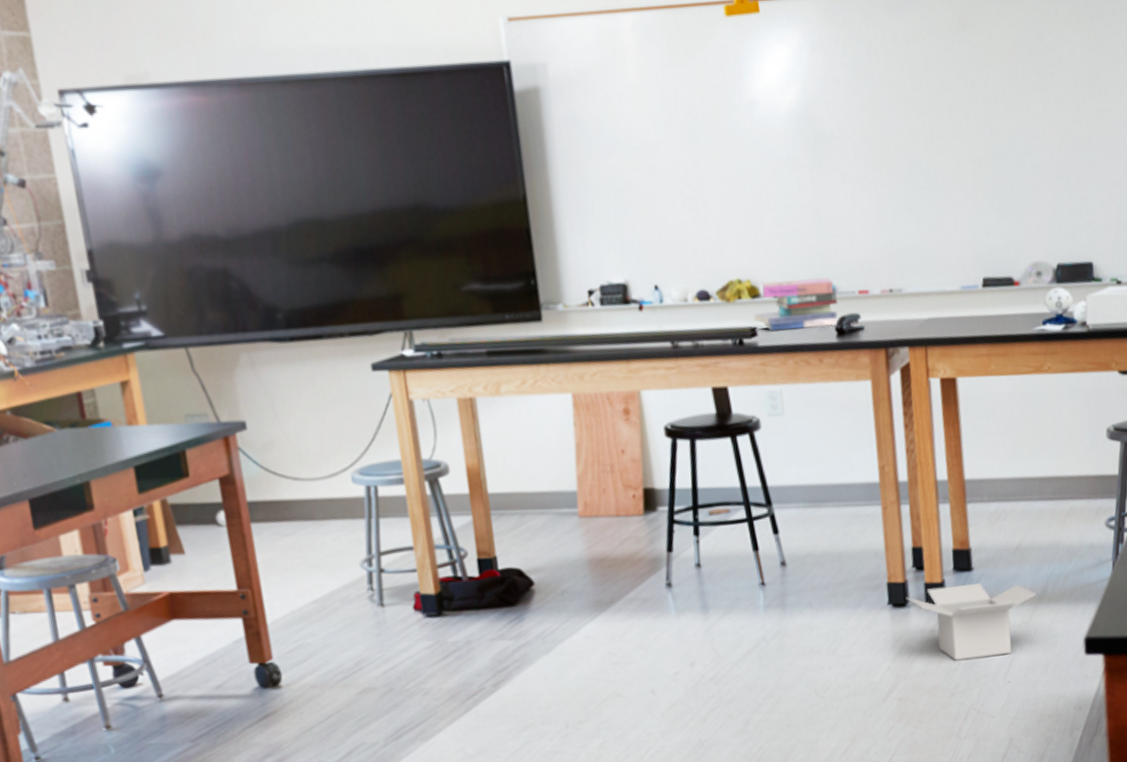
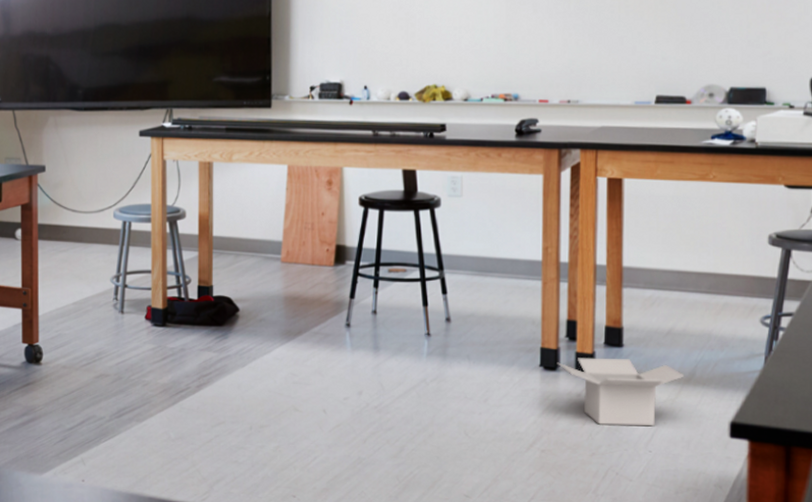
books: present [753,277,839,330] -> none [444,87,519,128]

